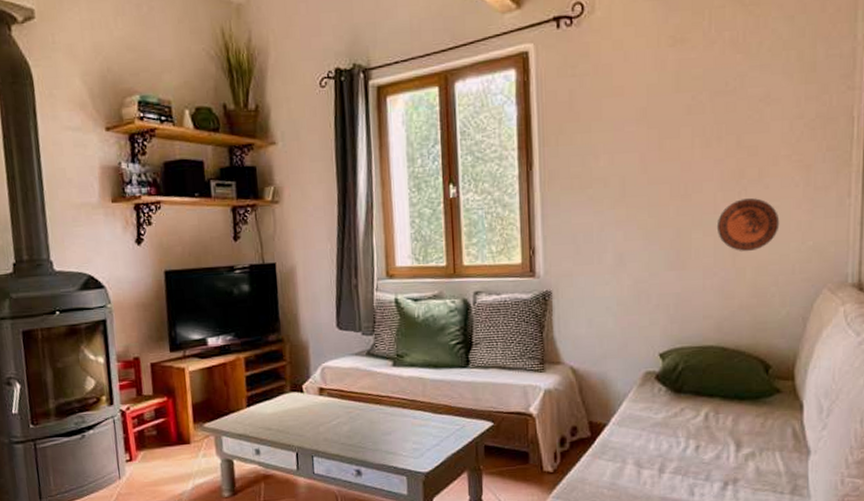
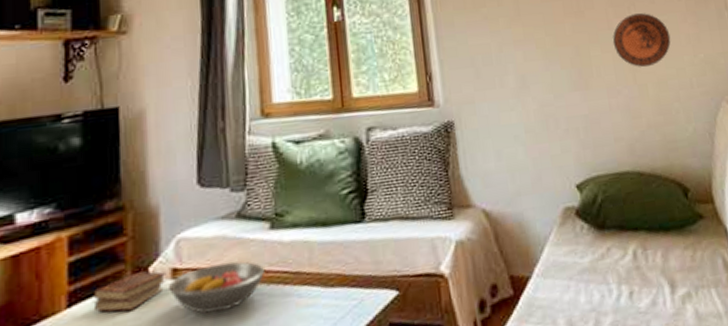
book set: none [263,388,316,415] -> present [91,271,167,313]
fruit bowl: none [317,387,389,422] -> present [169,261,266,314]

